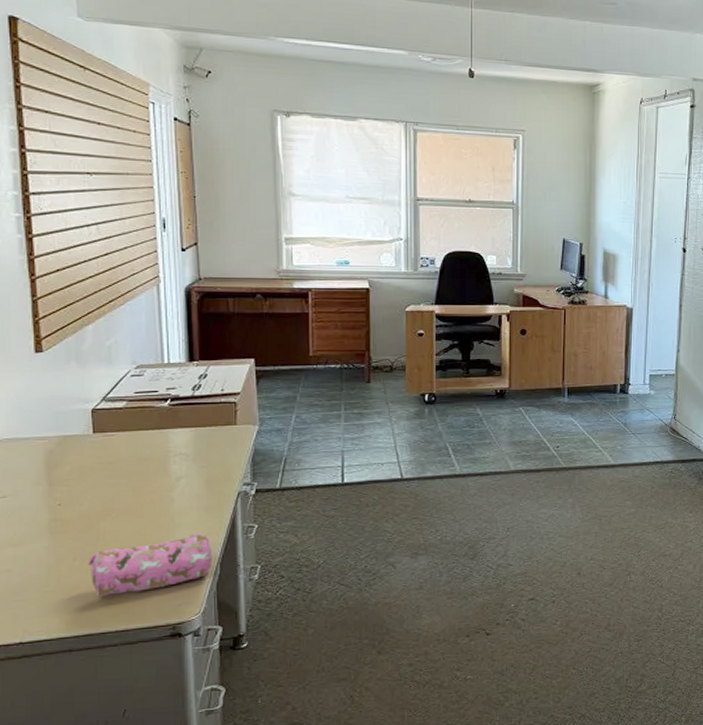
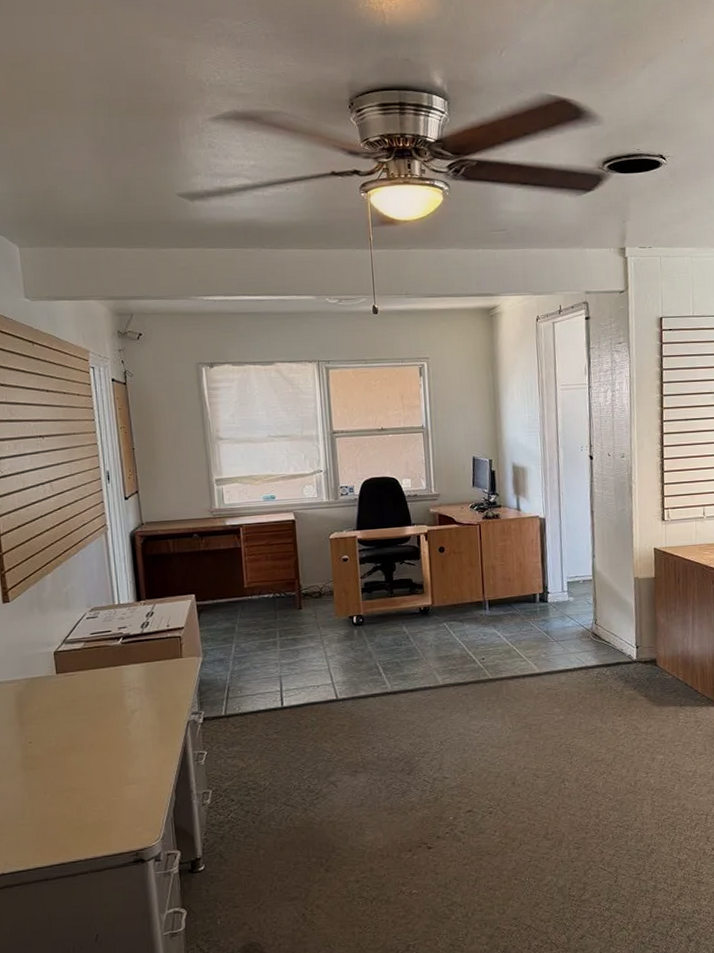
pencil case: present [88,533,213,597] -> none [58,762,168,828]

